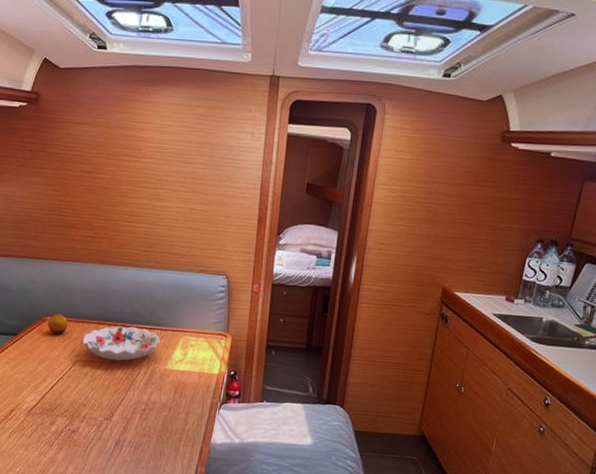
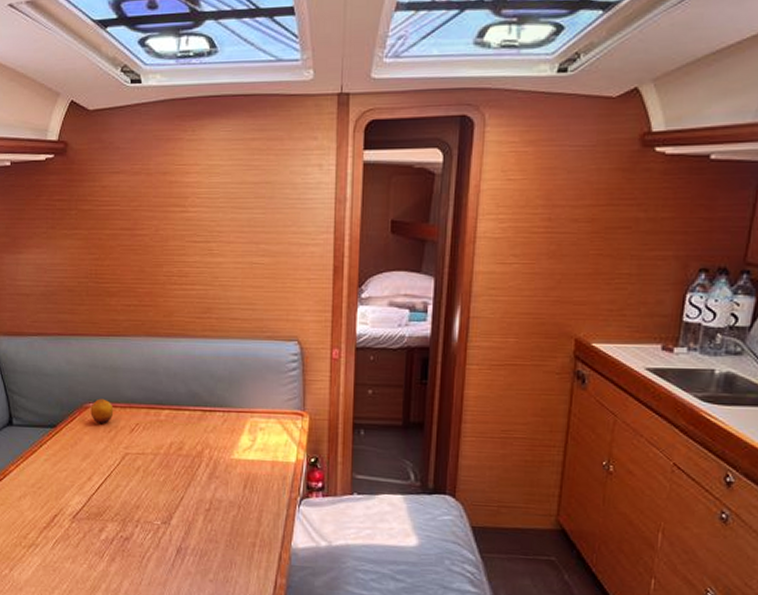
decorative bowl: present [82,326,161,361] -> none [131,409,224,452]

